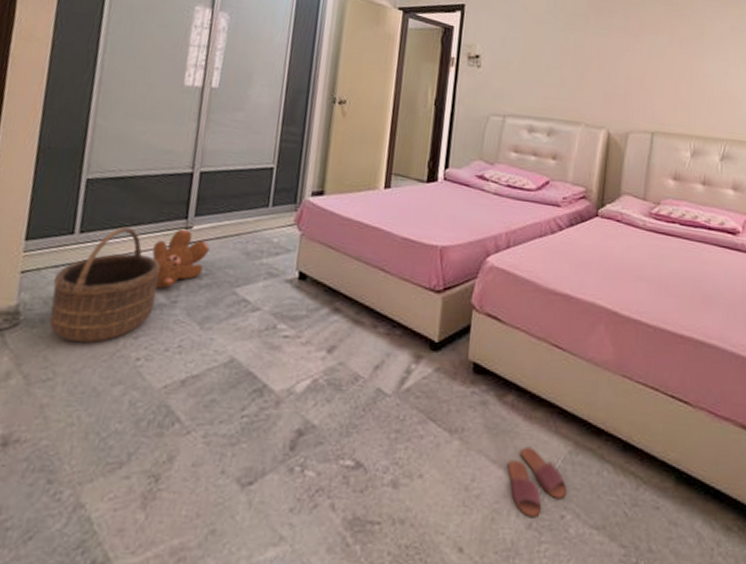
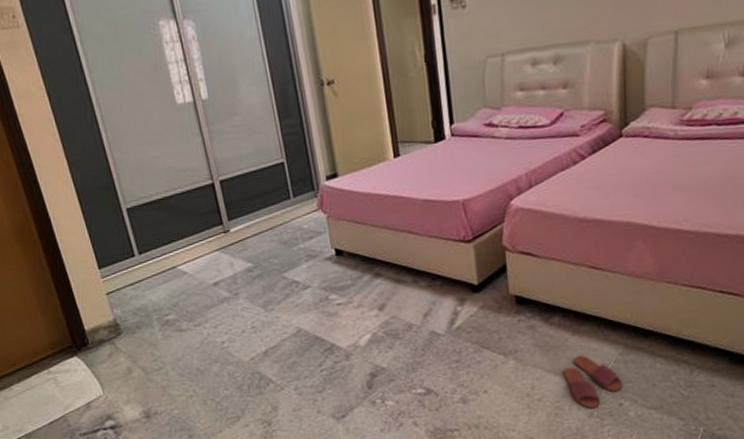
basket: present [49,226,160,343] -> none [133,241,222,339]
teddy bear: present [151,229,210,289] -> none [202,233,251,286]

